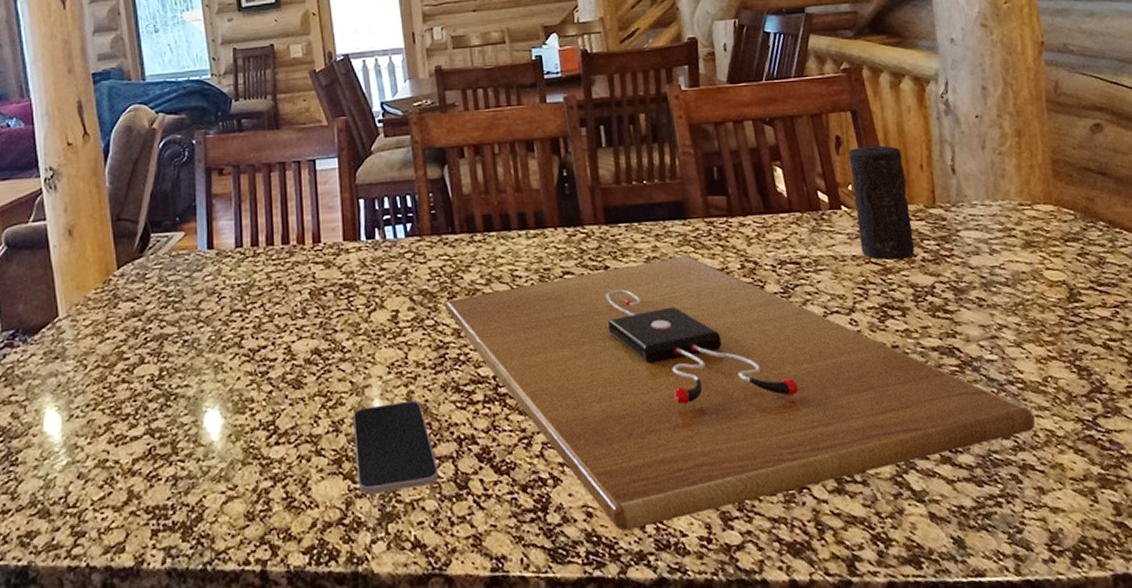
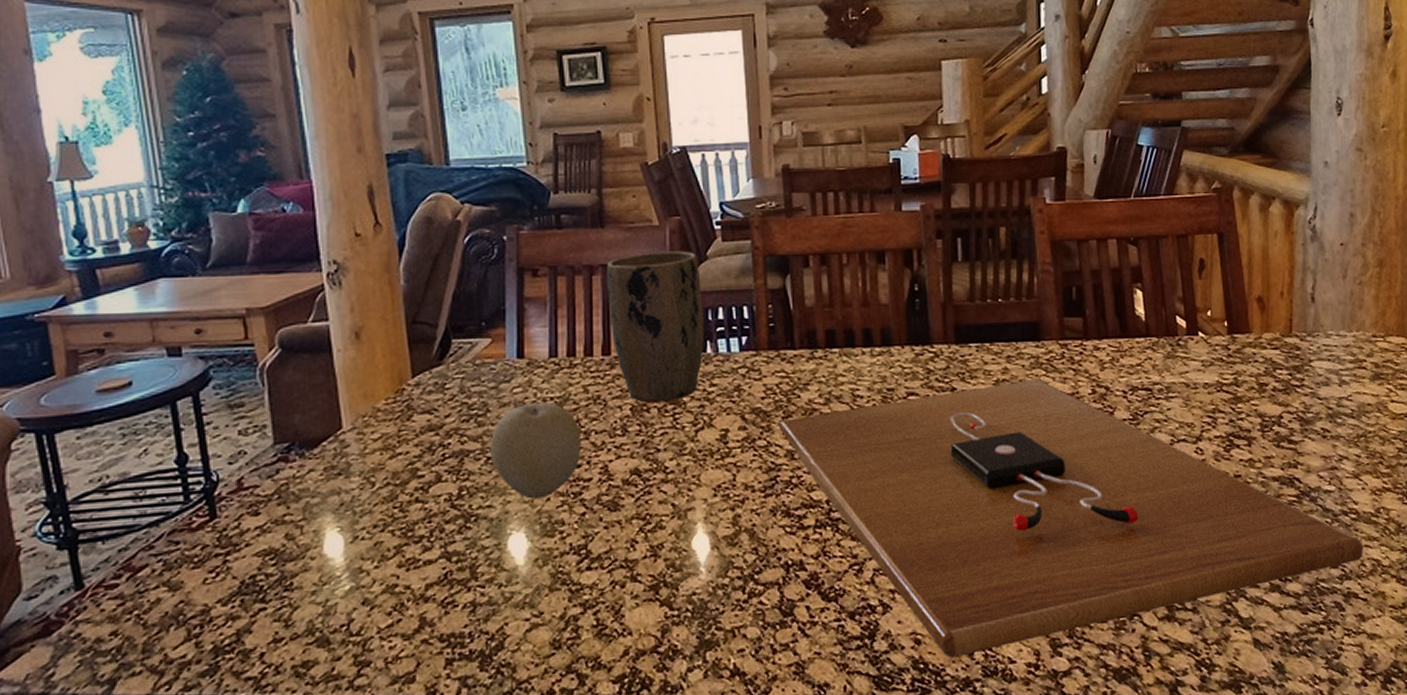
fruit: none [185,288,267,379] -> present [489,402,581,499]
plant pot: none [283,147,373,287] -> present [607,251,704,403]
smartphone: present [352,400,440,495] -> none [673,524,764,622]
candle: present [848,145,915,261] -> none [1210,270,1267,389]

